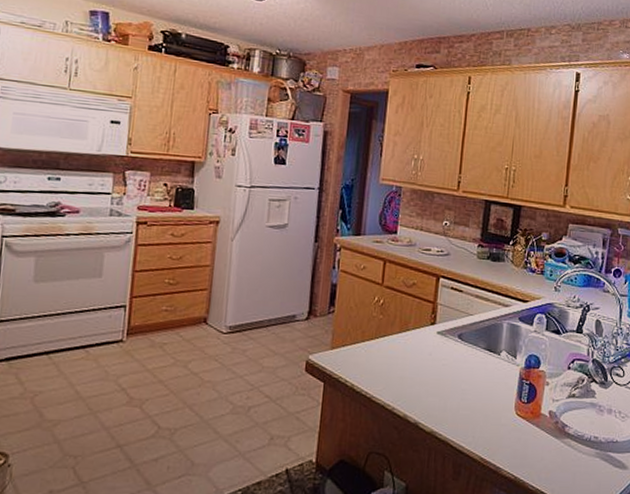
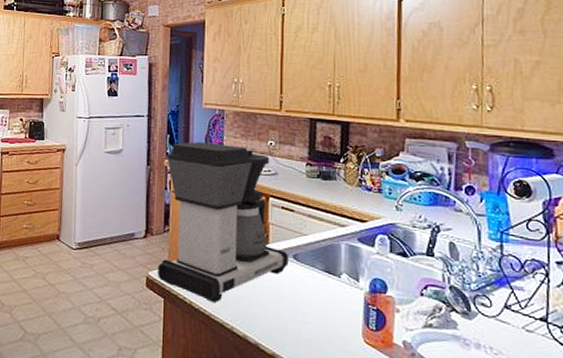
coffee maker: none [318,219,454,385] -> present [157,142,288,304]

